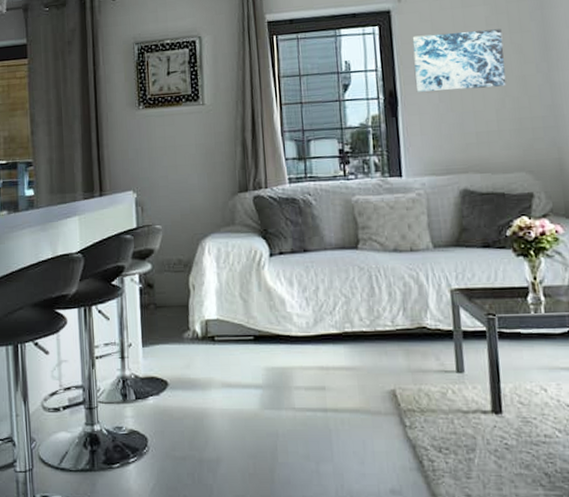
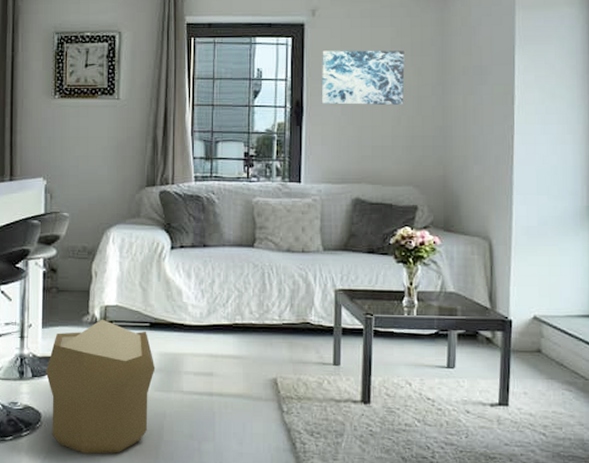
pouf: none [149,334,264,480] -> present [46,319,156,454]

